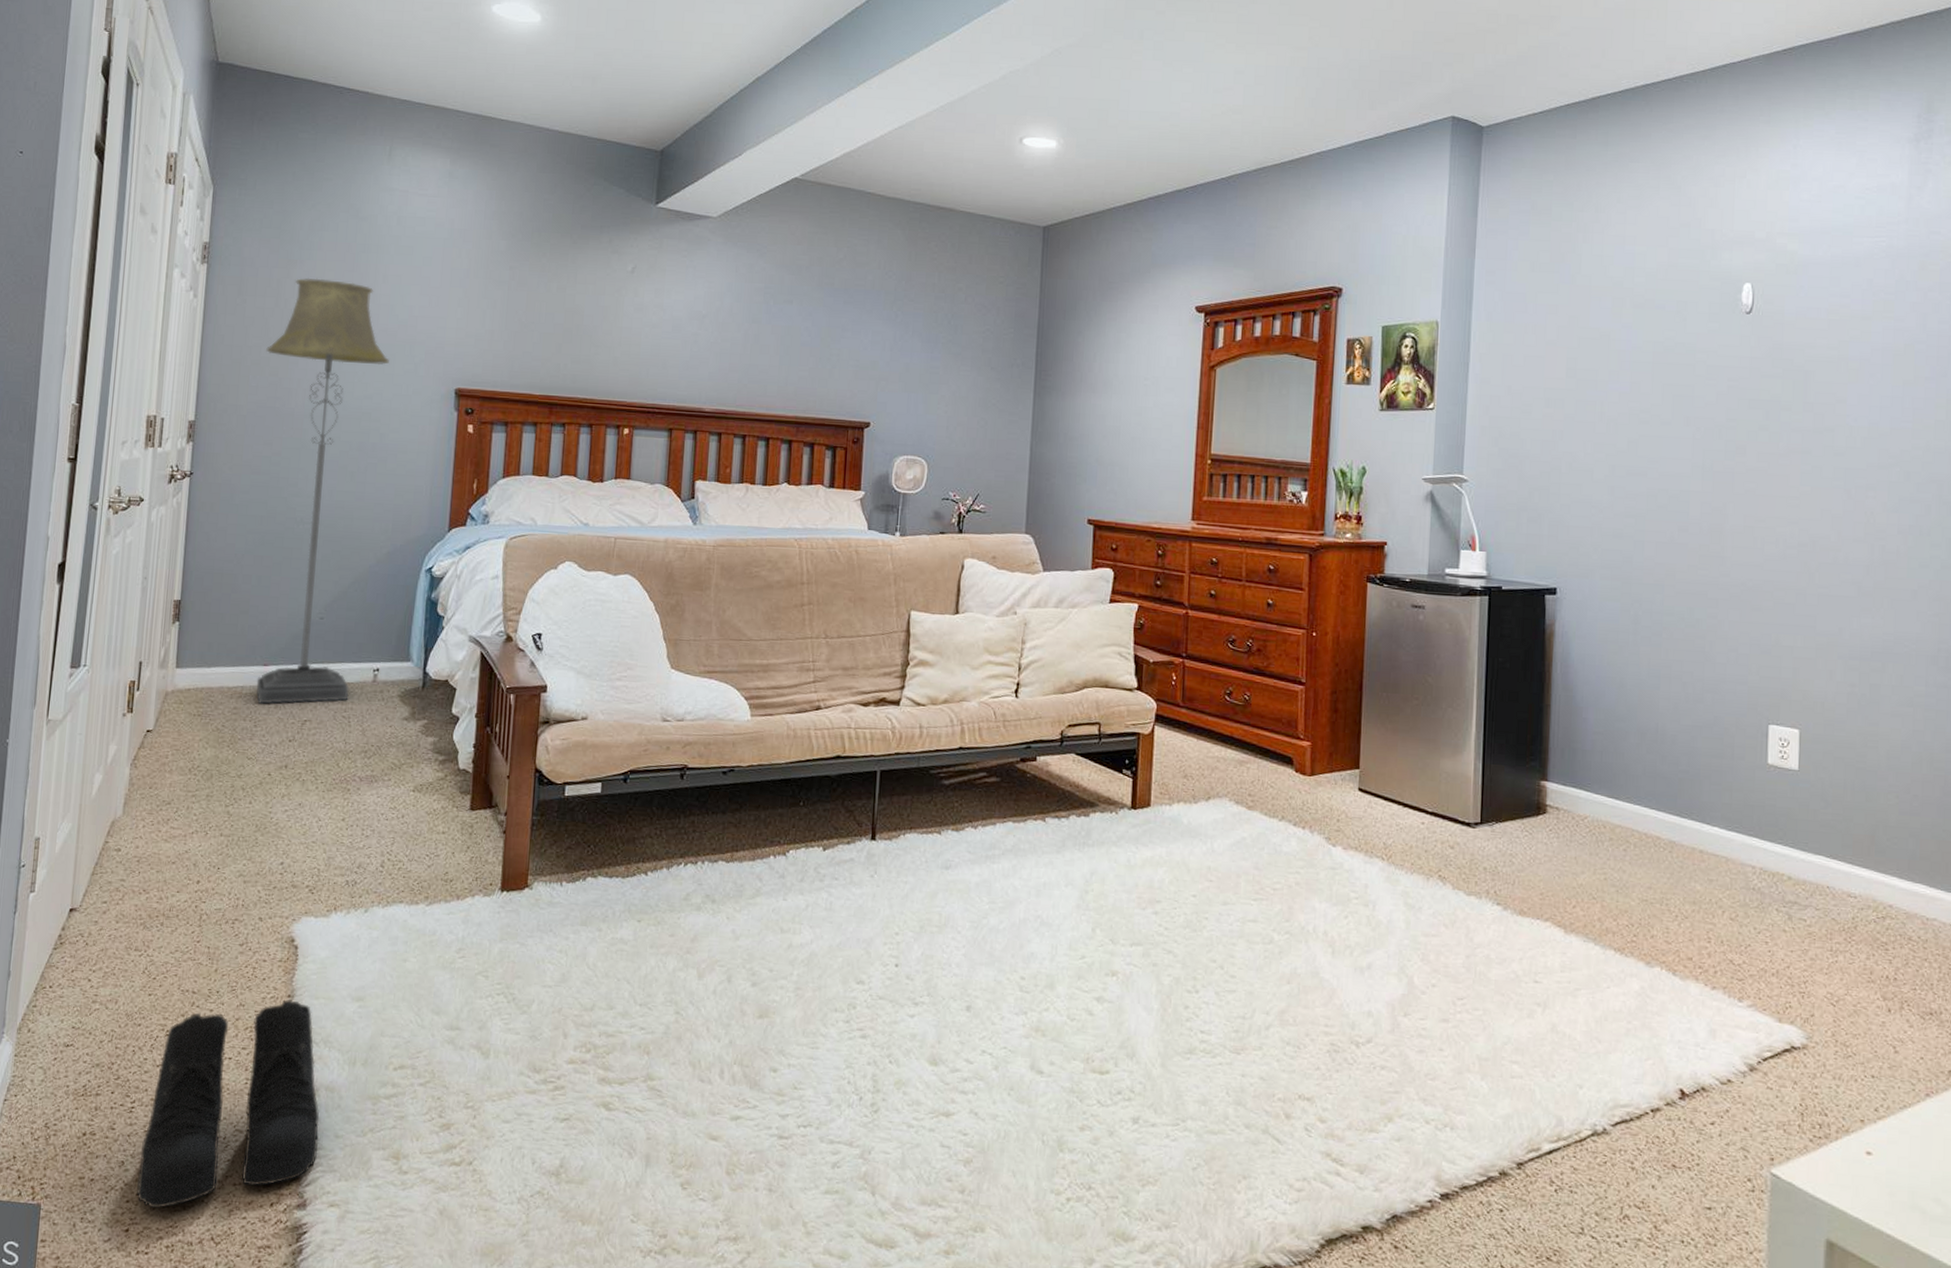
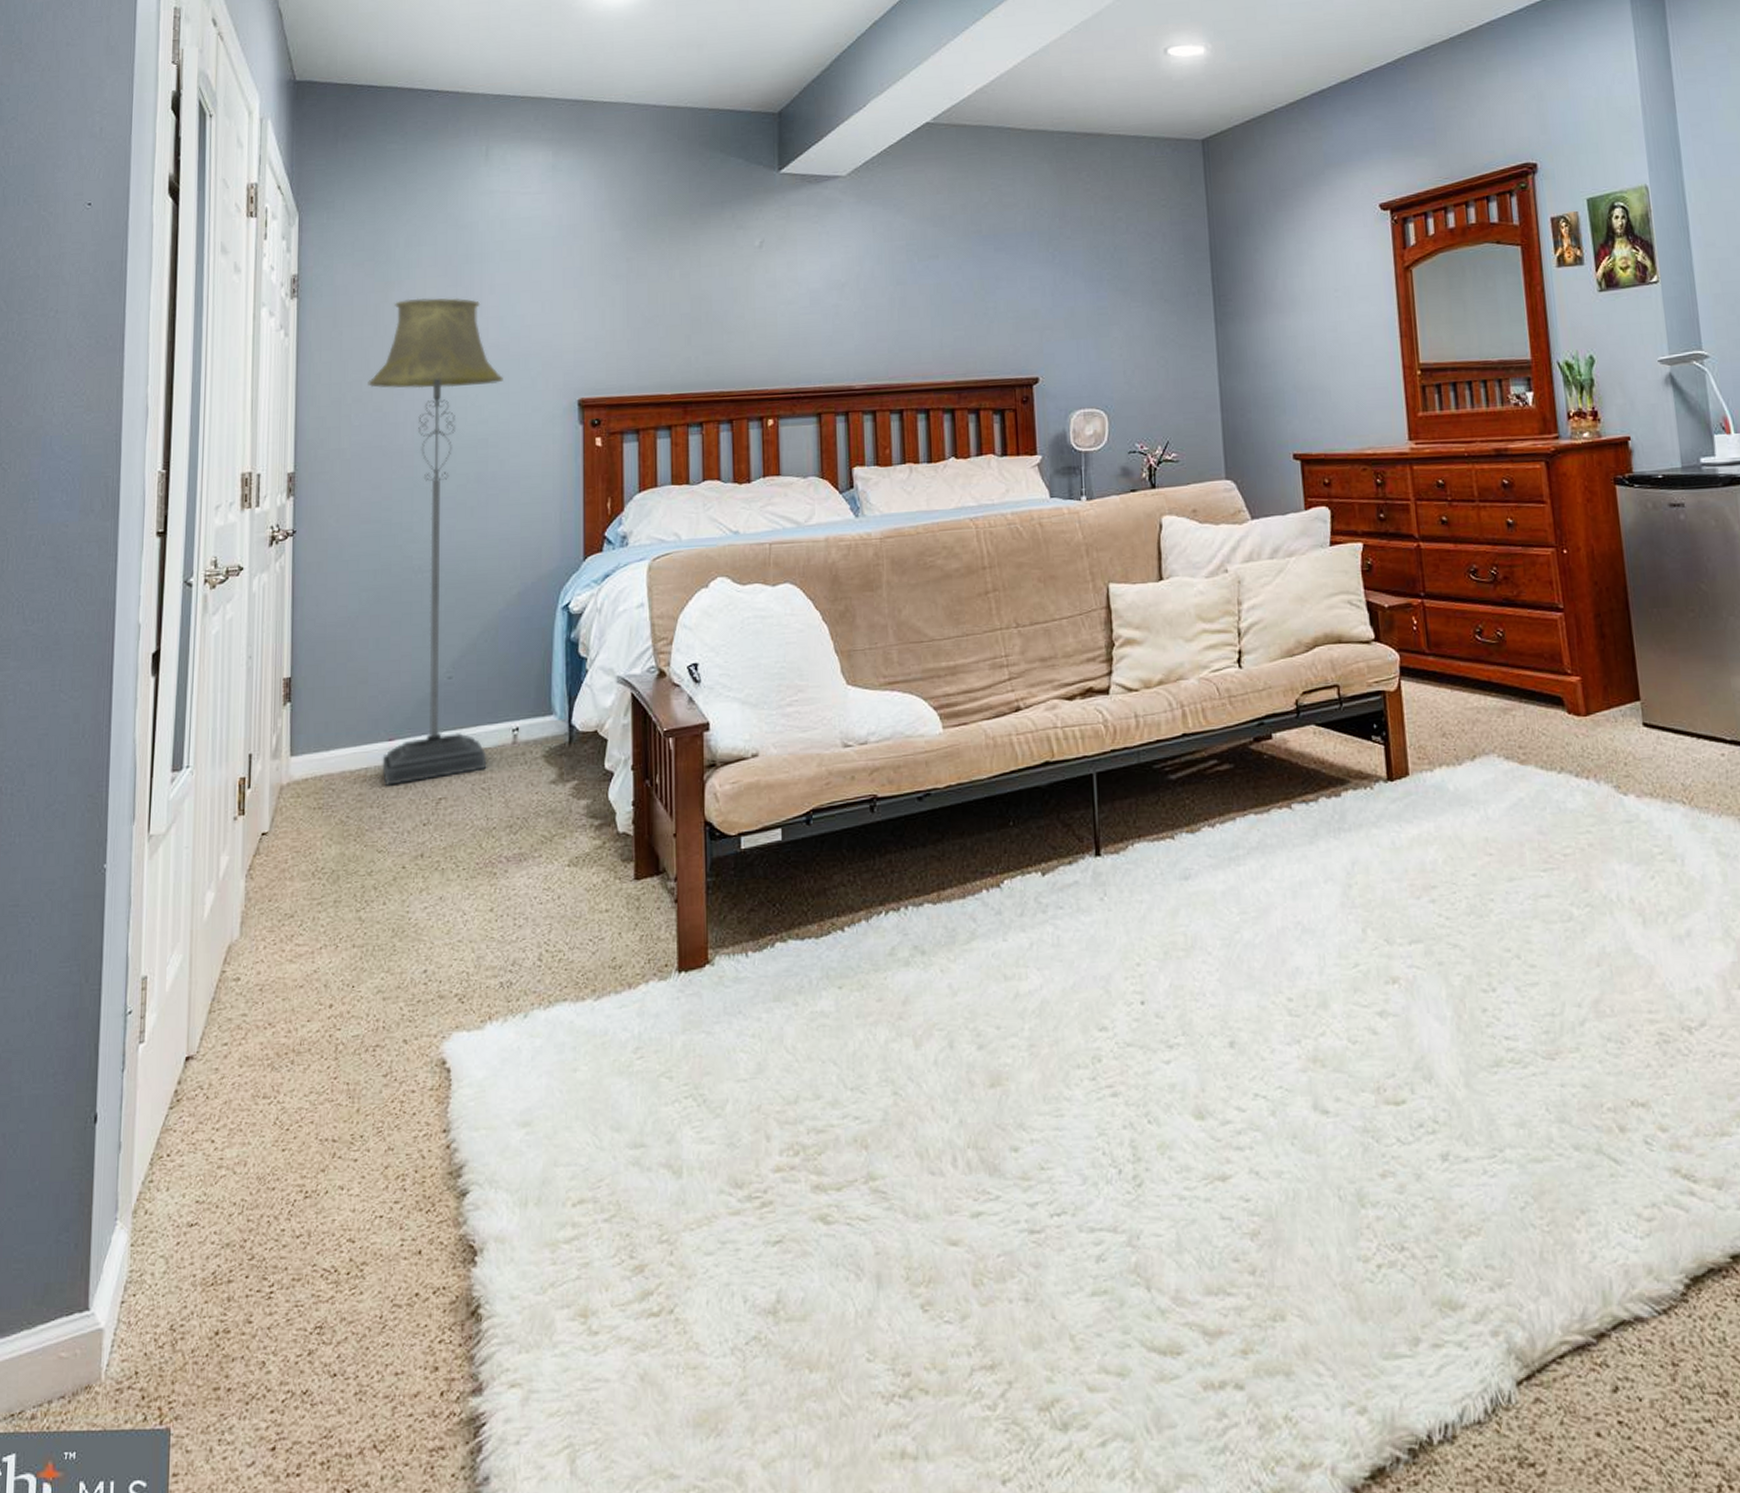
boots: present [137,998,320,1209] -> none [282,1134,492,1417]

